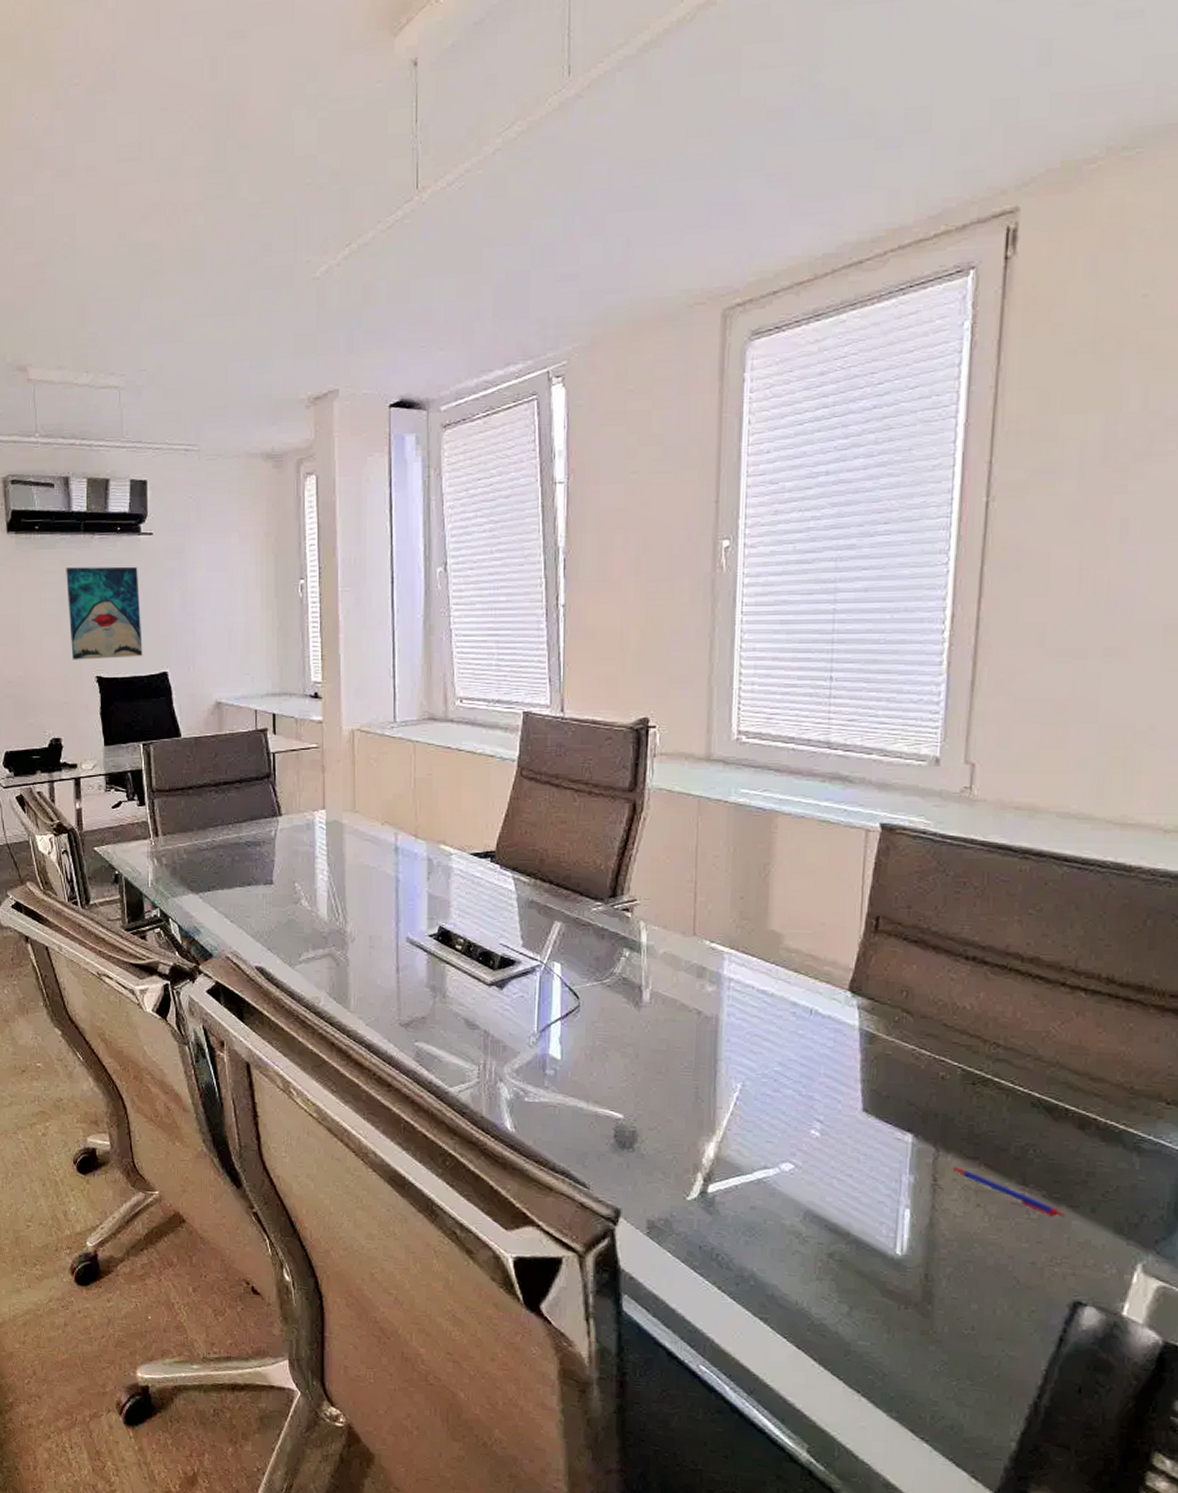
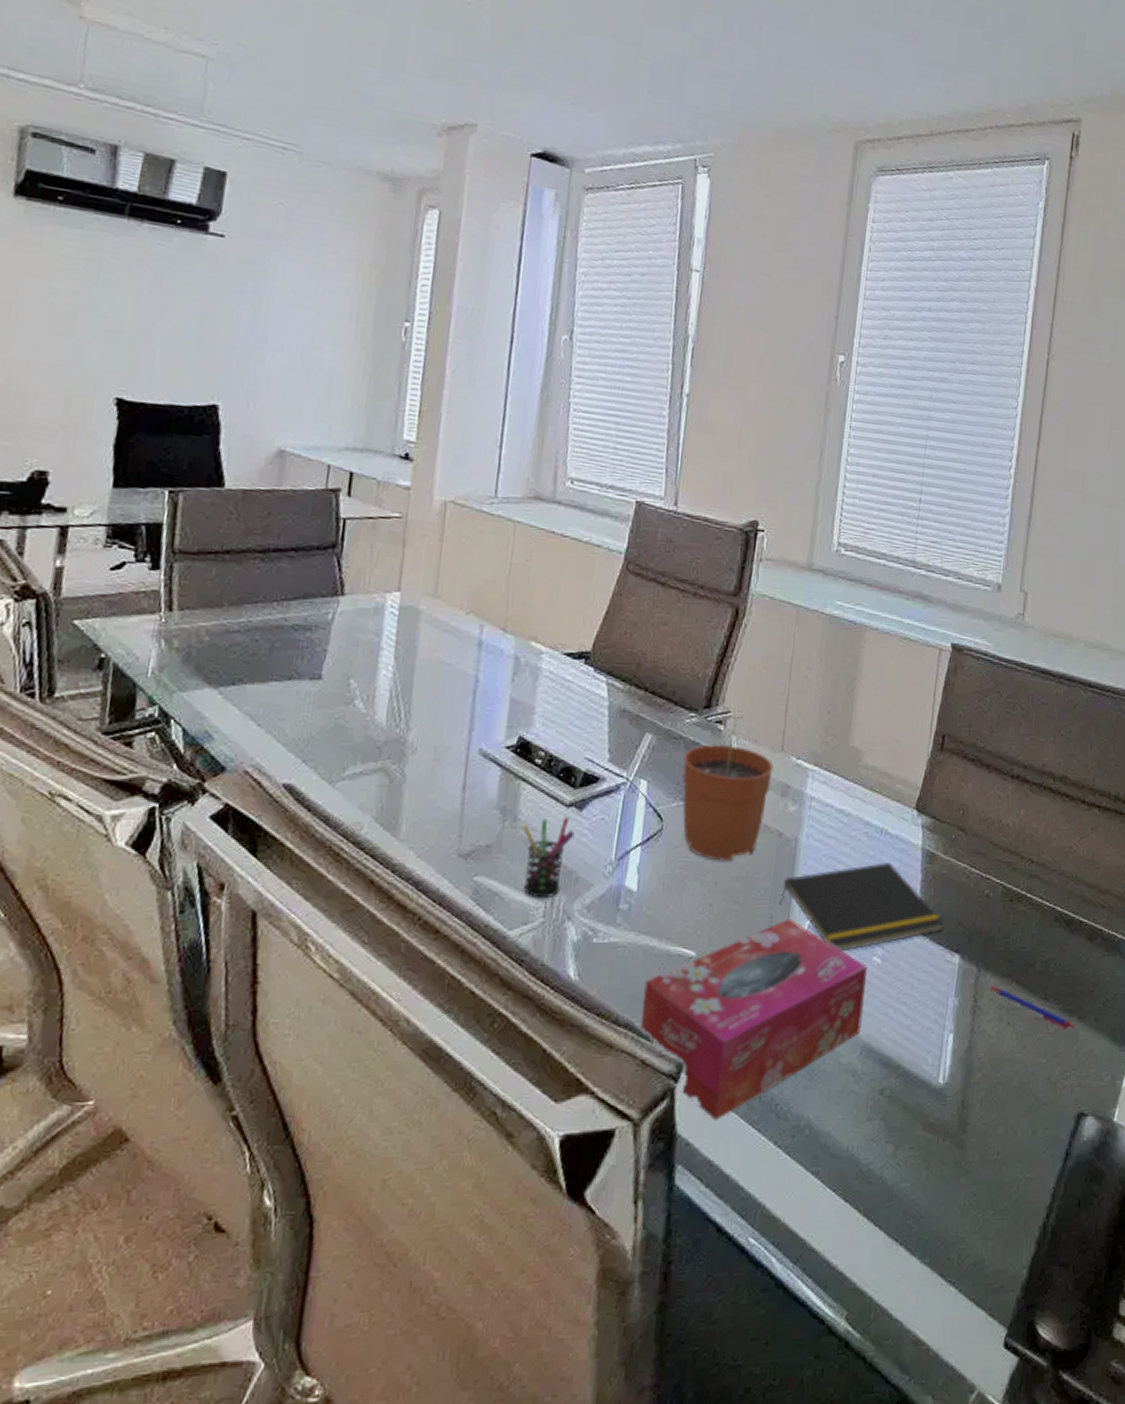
wall art: present [66,566,143,660] -> none [84,255,198,382]
pen holder: none [451,994,498,1063] -> present [522,816,575,899]
tissue box: none [576,1089,805,1261] -> present [639,918,867,1120]
plant pot: none [594,901,686,1036] -> present [682,713,774,862]
notepad: none [704,1041,892,1123] -> present [779,863,945,952]

